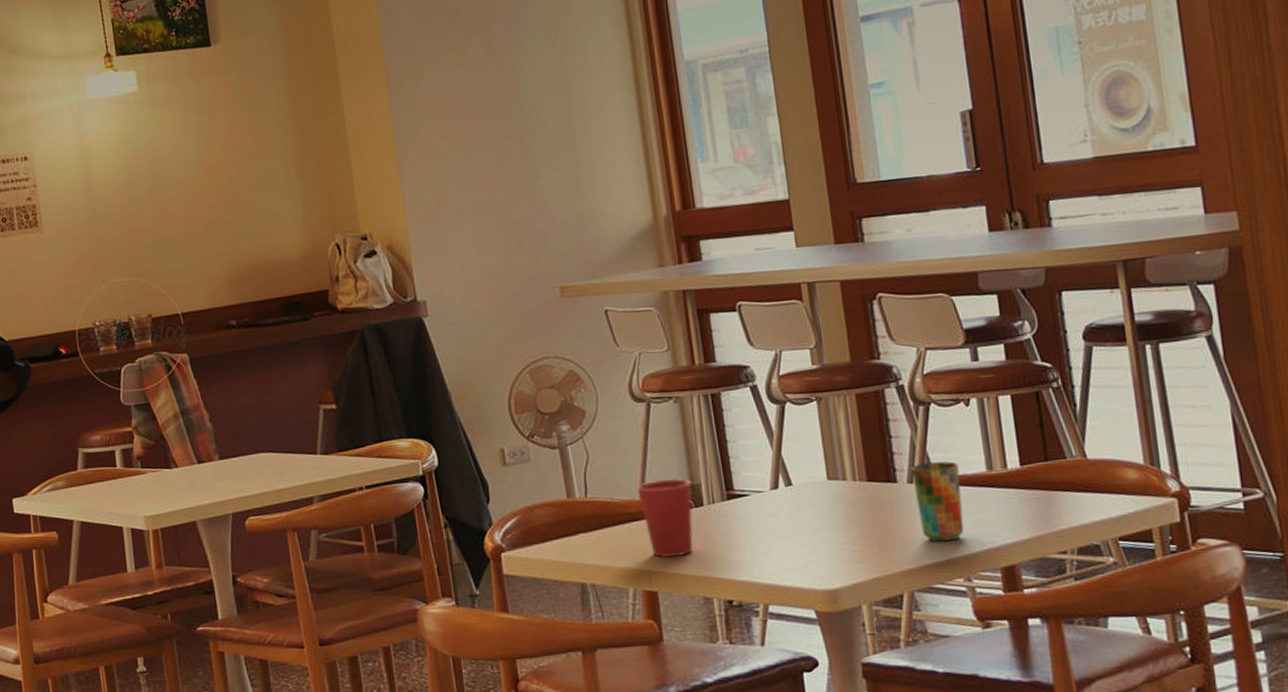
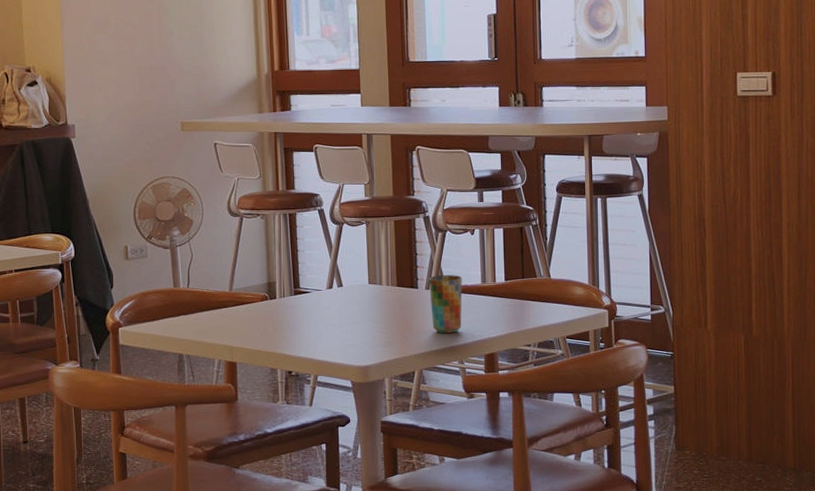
cup: present [637,479,693,557] -> none [228,277,268,337]

